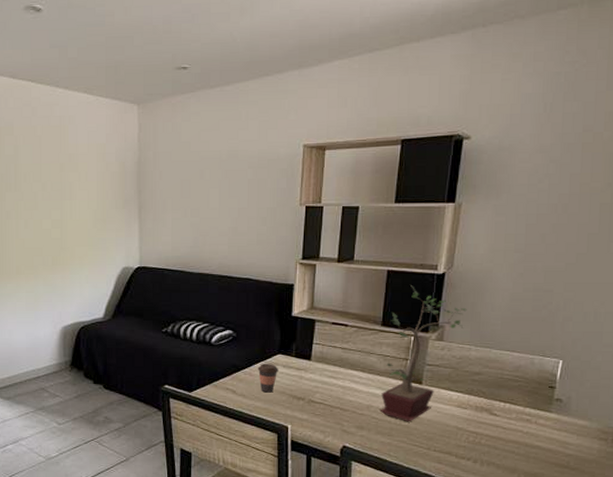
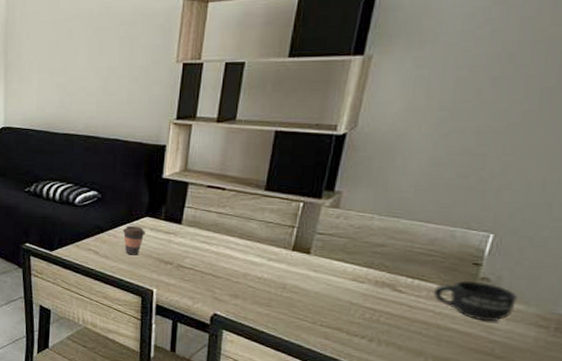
potted plant: present [380,285,467,422] -> none [258,147,372,294]
mug: none [521,402,583,438] -> present [433,280,517,322]

